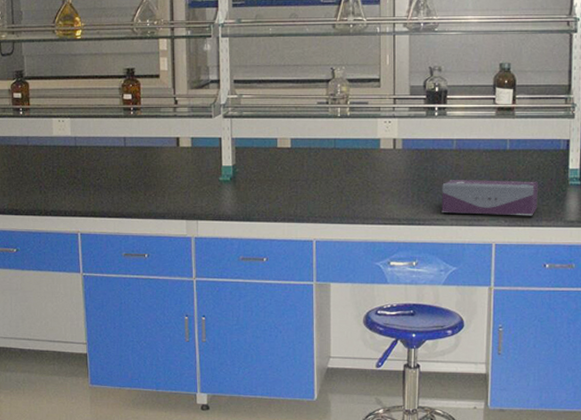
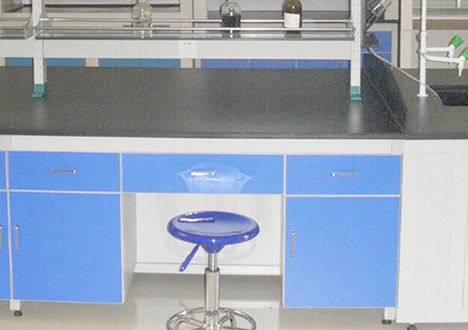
tissue box: present [441,180,538,216] -> none [237,96,324,129]

